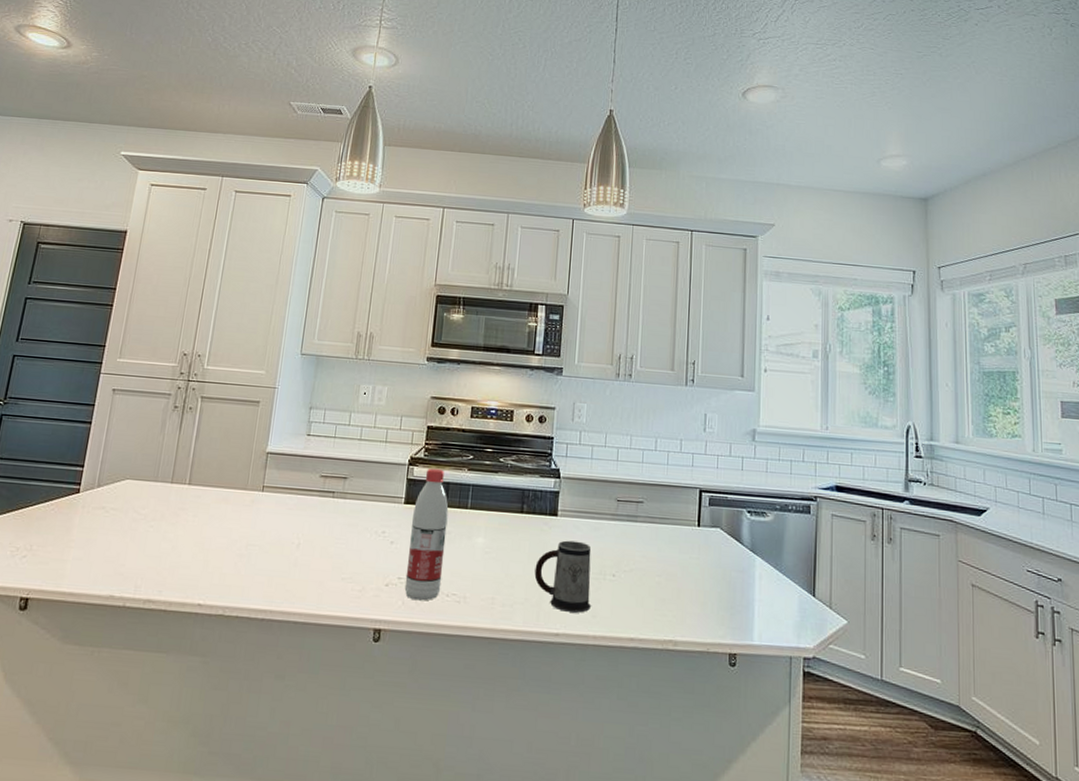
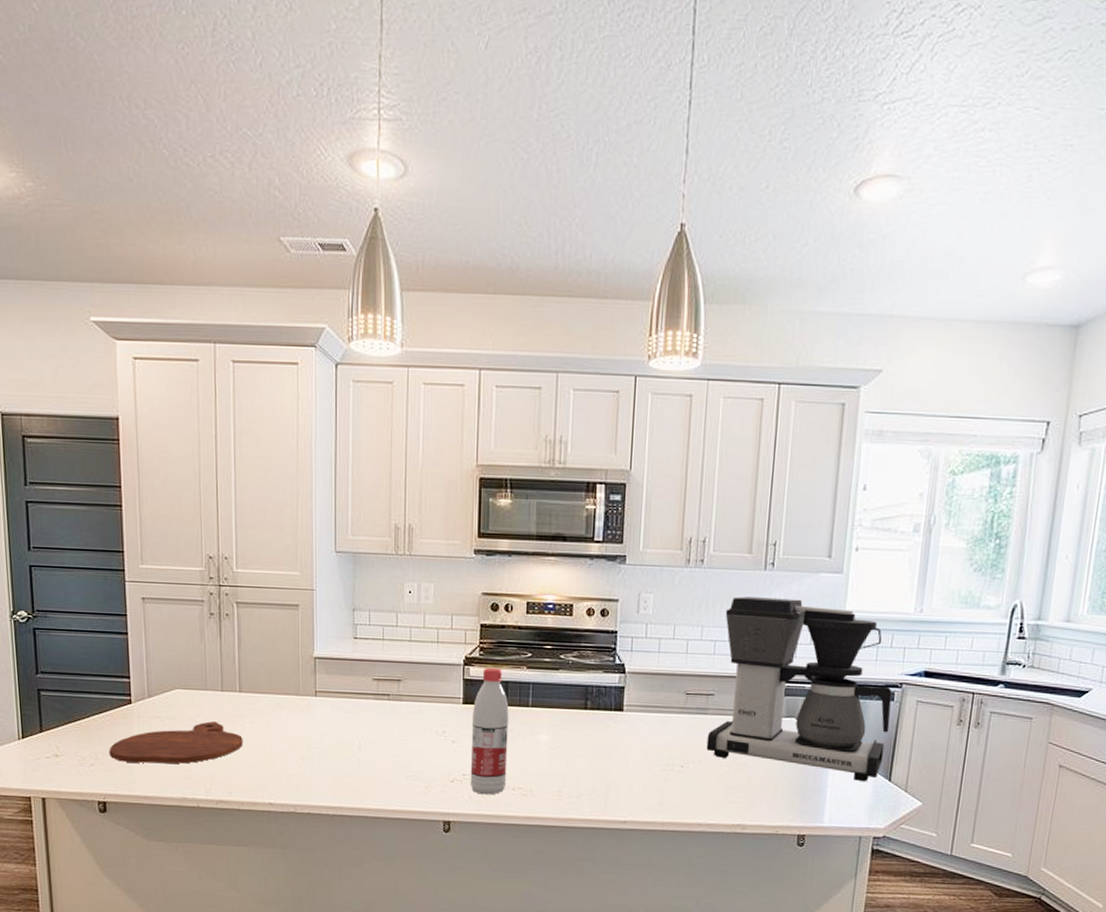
cutting board: none [44,514,184,558] -> present [109,721,243,764]
mug: present [534,540,592,613] -> none [600,734,659,802]
coffee maker: none [637,409,809,597] -> present [706,596,892,782]

